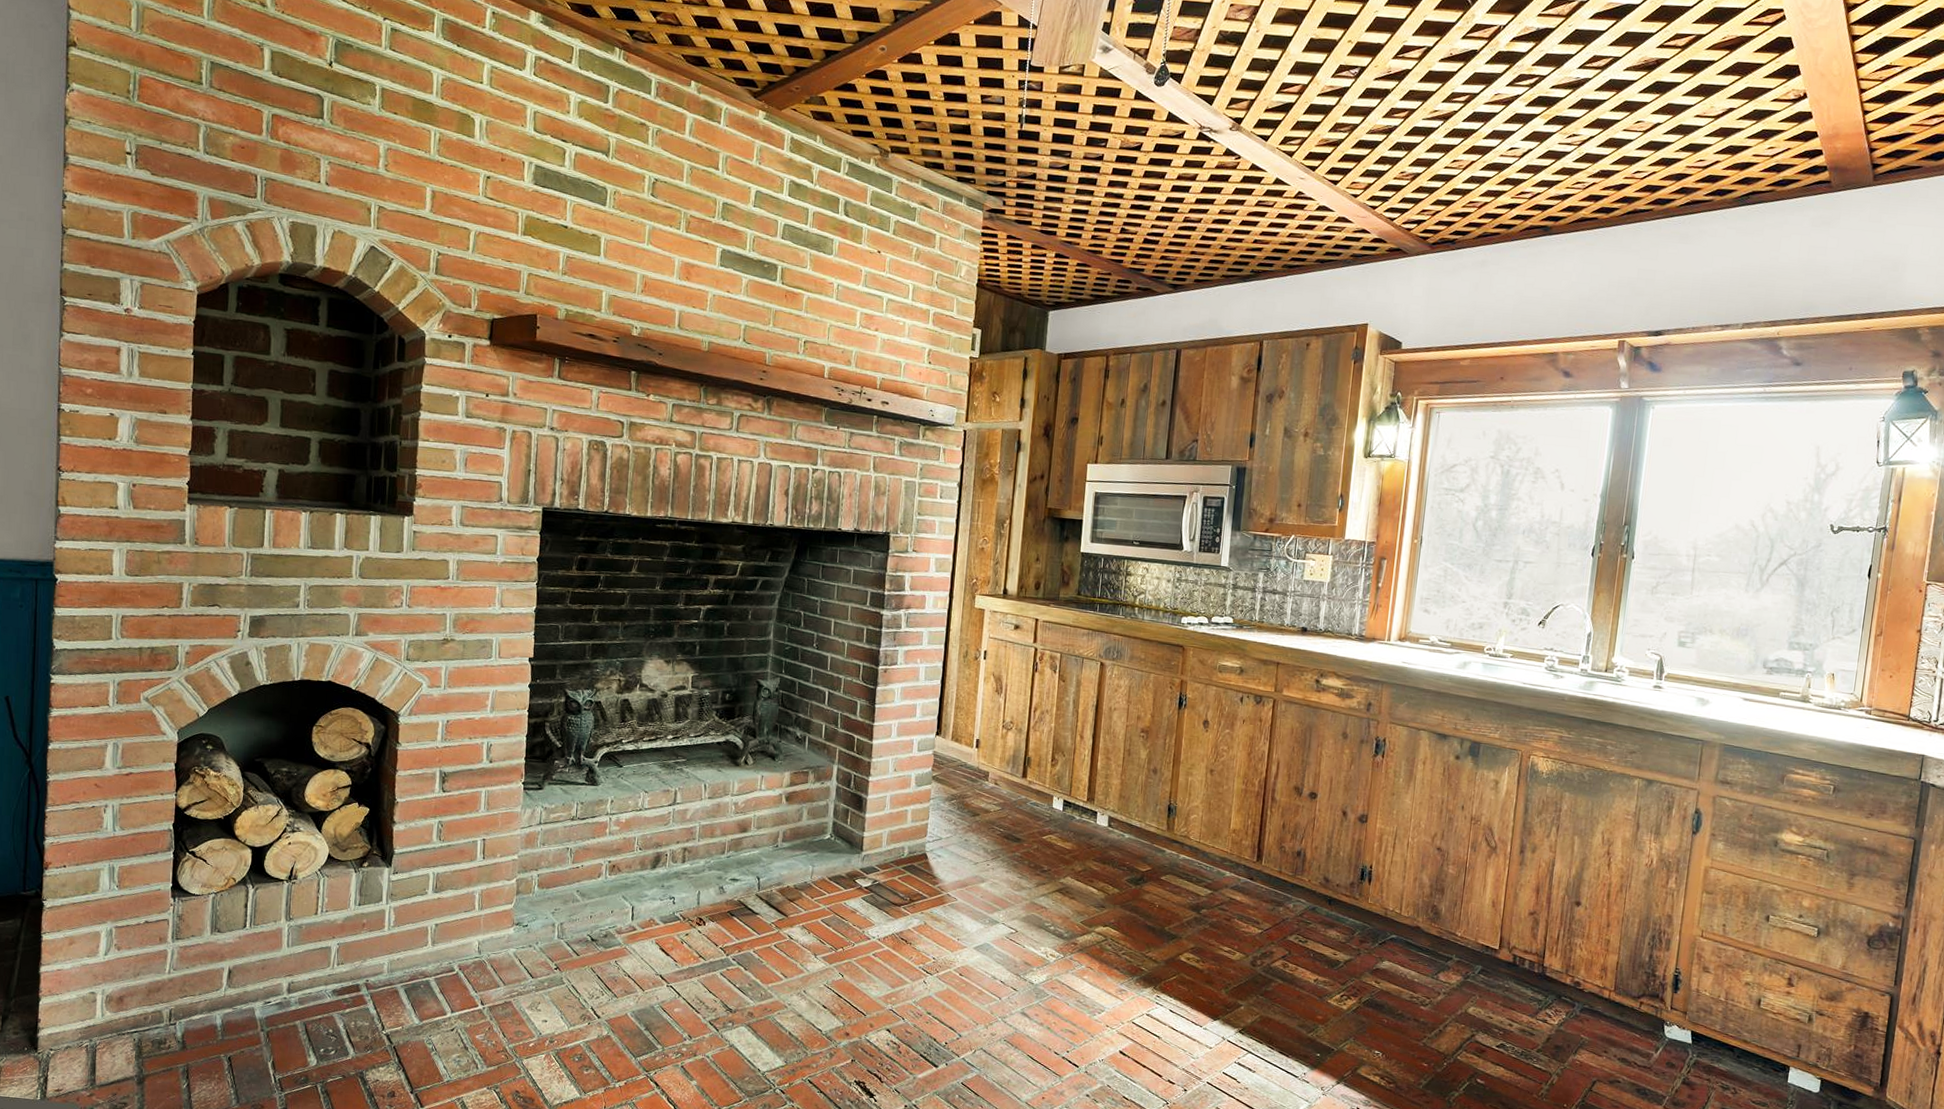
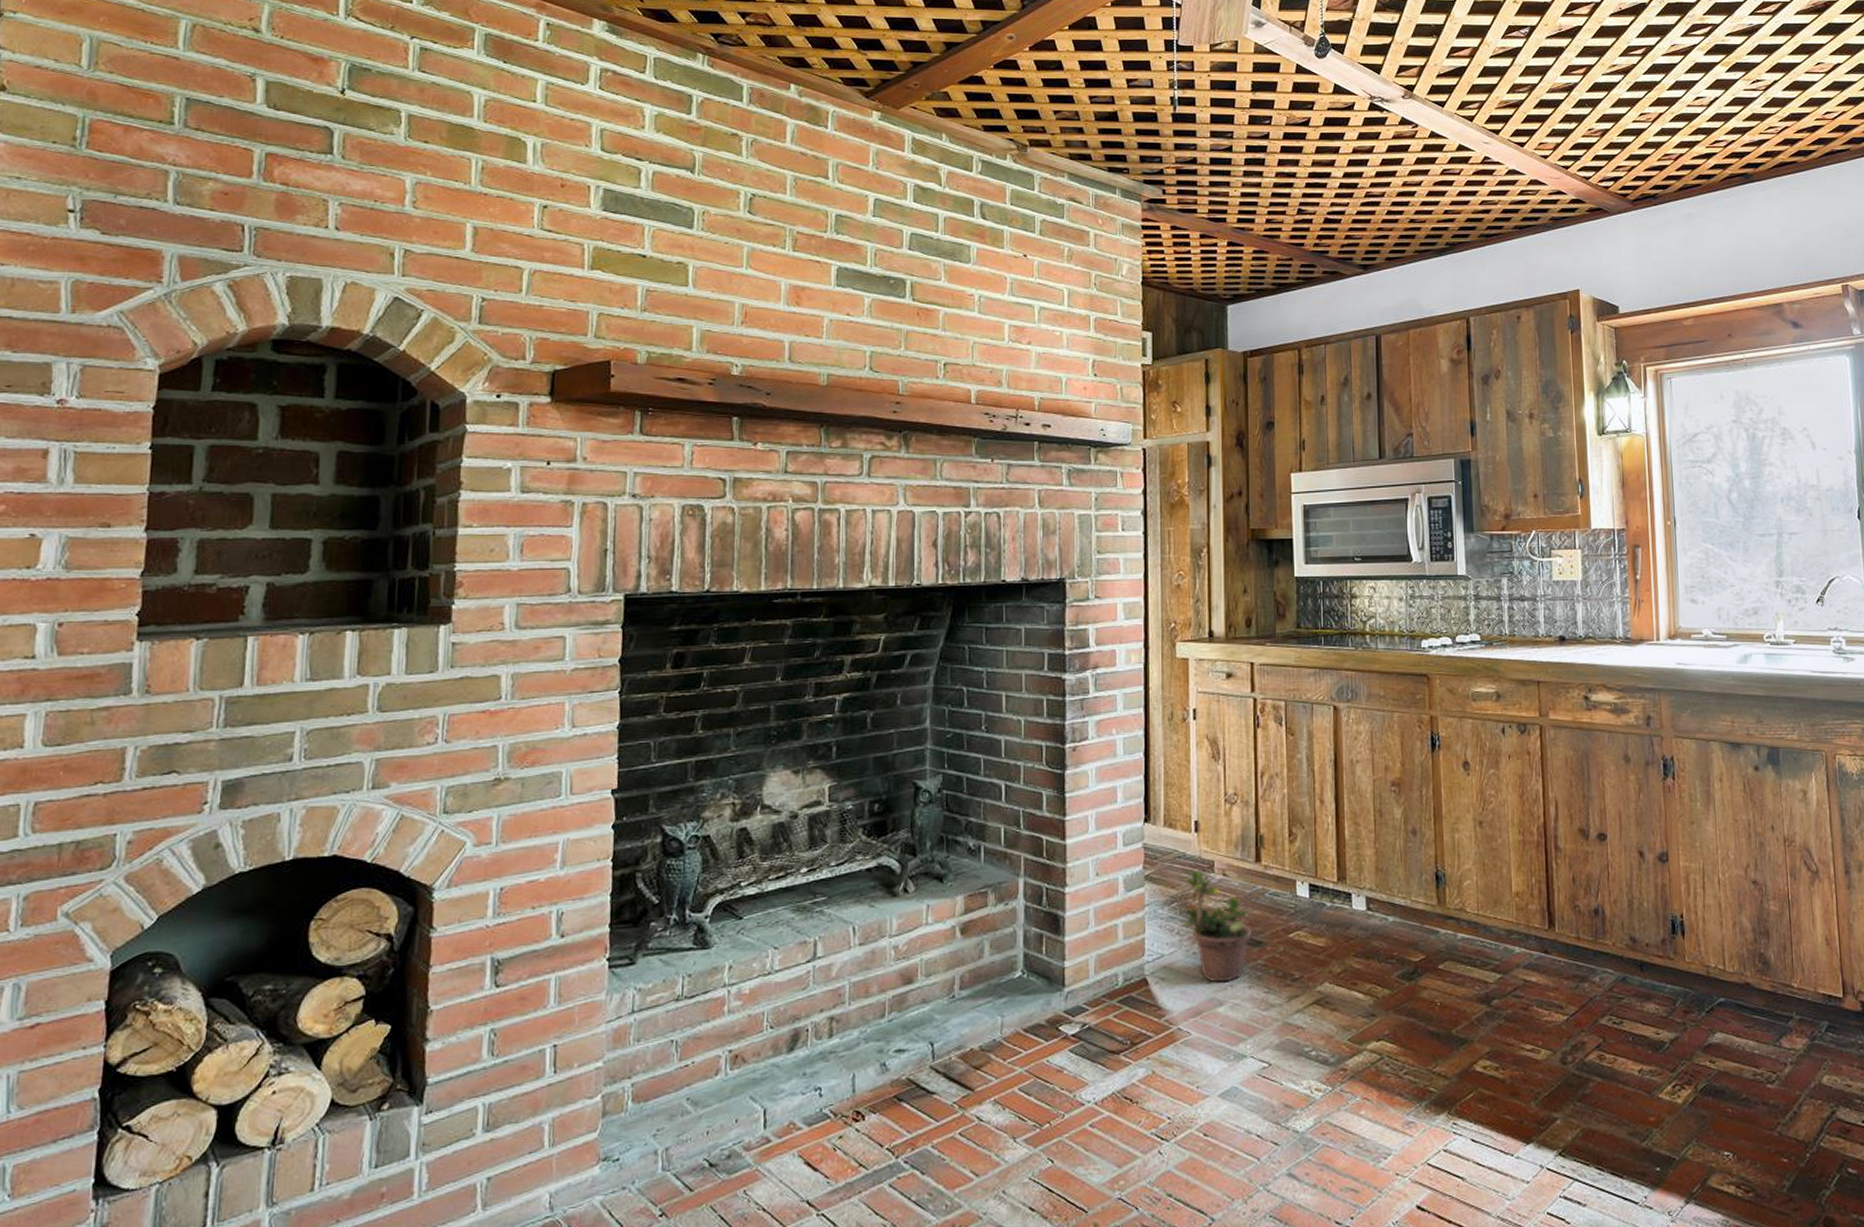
potted plant: none [959,777,1013,866] -> present [1183,870,1251,983]

